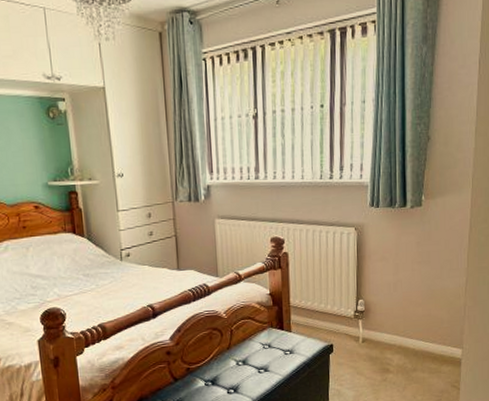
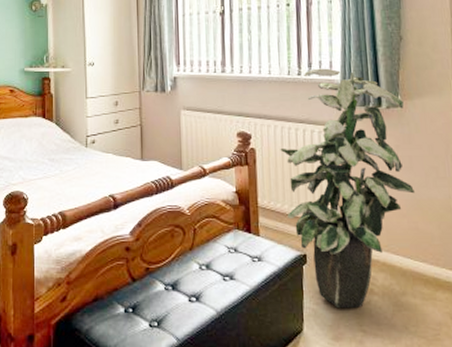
indoor plant: none [311,171,431,387] -> present [280,68,416,309]

